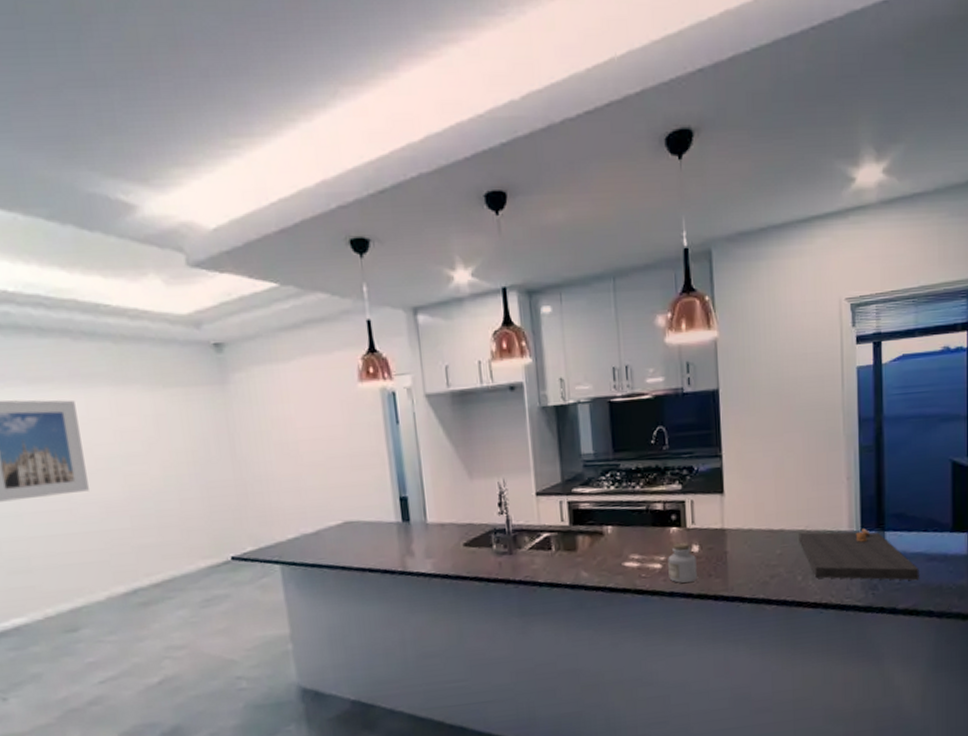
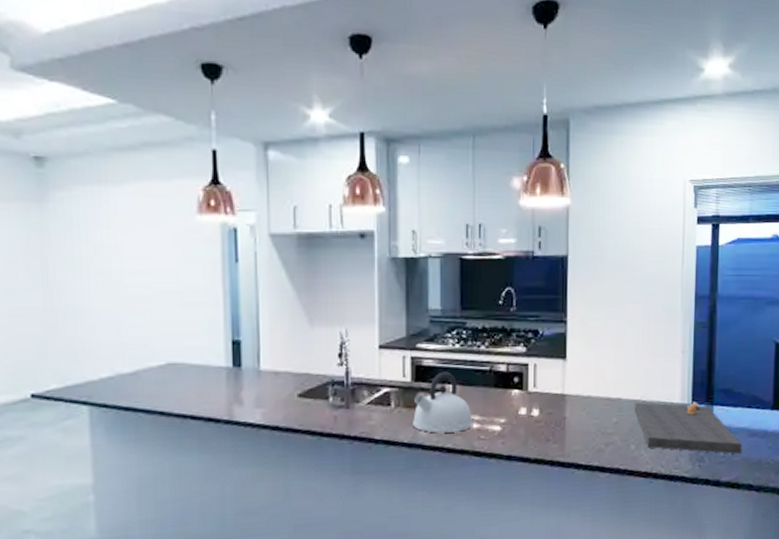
kettle: none [573,513,634,574] -> present [411,371,474,433]
jar: present [668,543,697,583] -> none [507,406,536,447]

